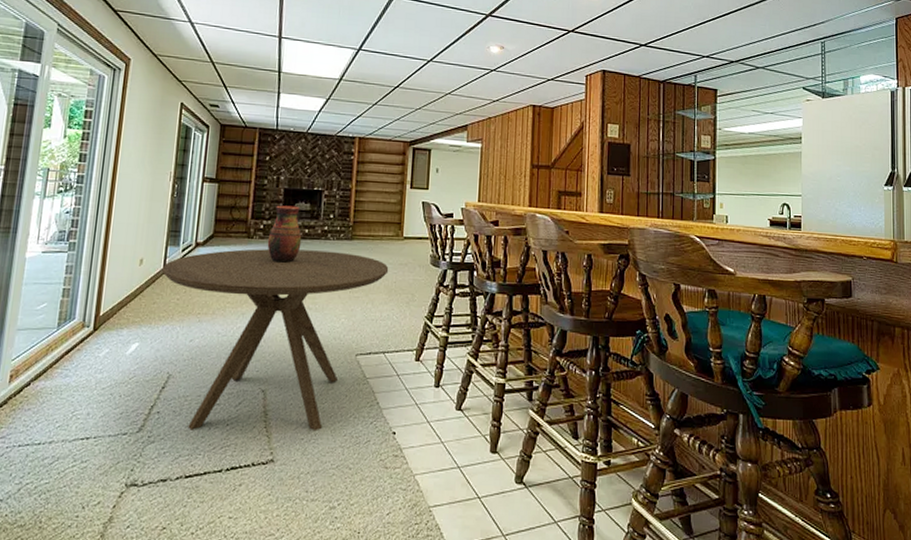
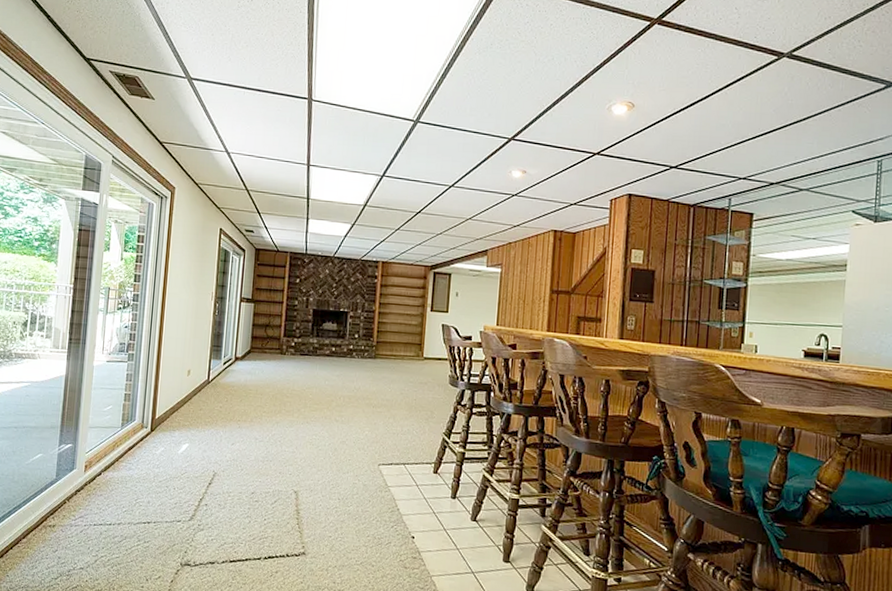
dining table: present [161,249,389,432] -> none [206,364,410,531]
vase: present [267,205,302,263] -> none [298,324,329,378]

